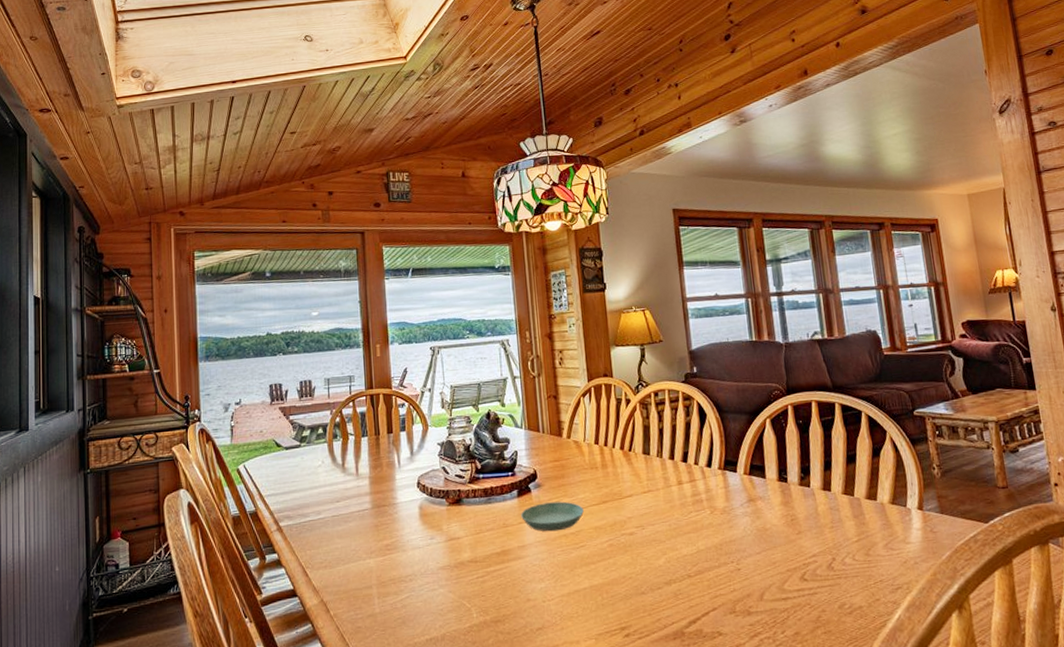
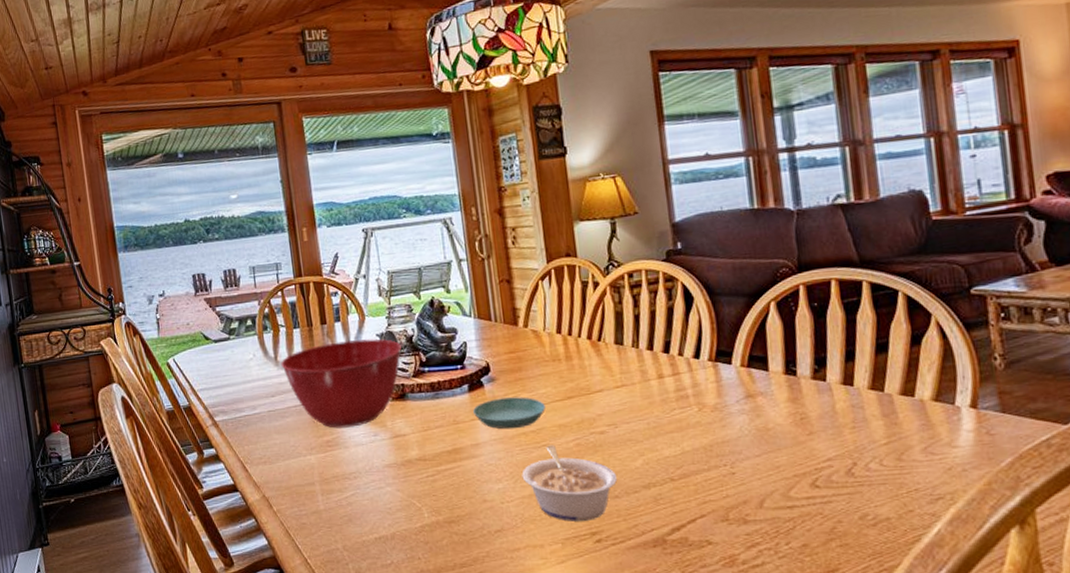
mixing bowl: none [348,447,460,532] -> present [281,339,401,428]
legume: none [562,545,644,618] -> present [522,445,618,522]

